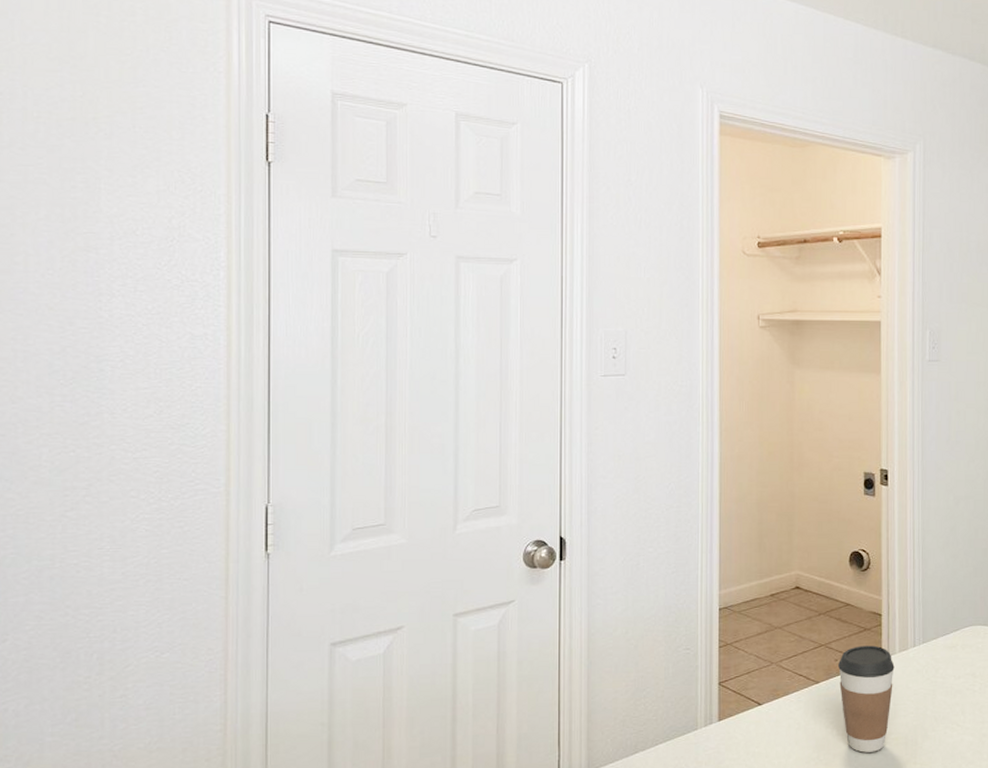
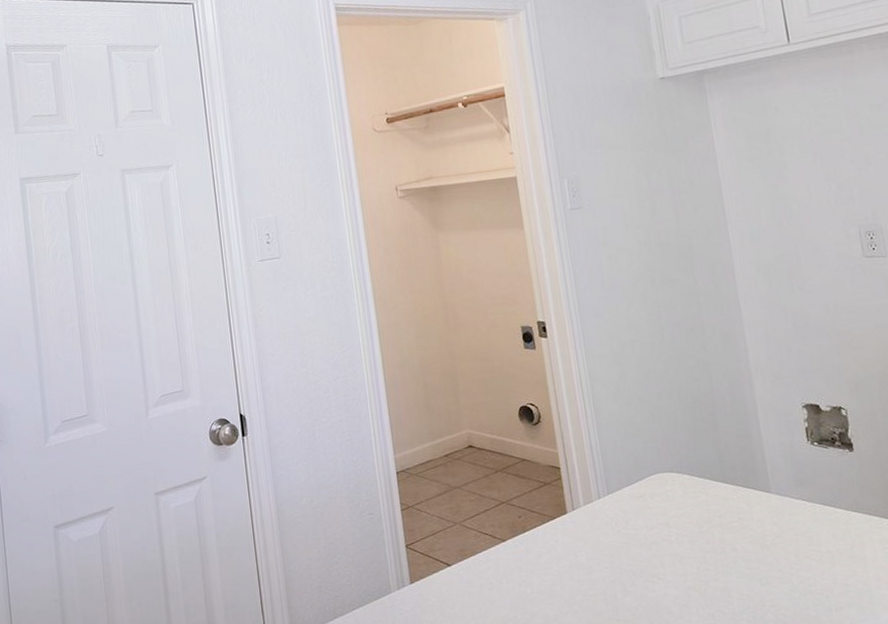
coffee cup: present [837,645,895,753] -> none [522,499,584,611]

